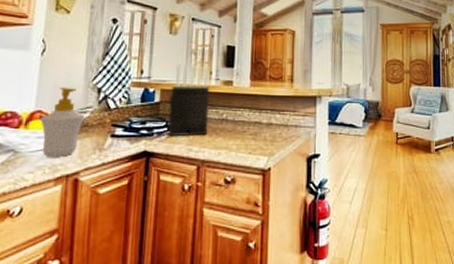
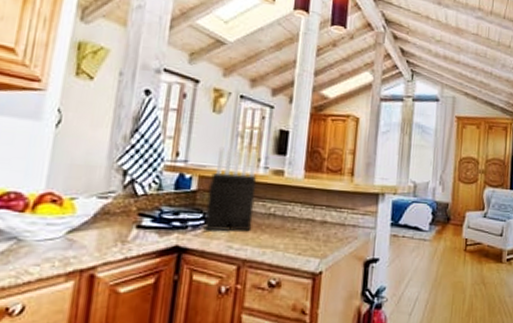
soap bottle: present [40,87,84,157] -> none [51,166,106,248]

